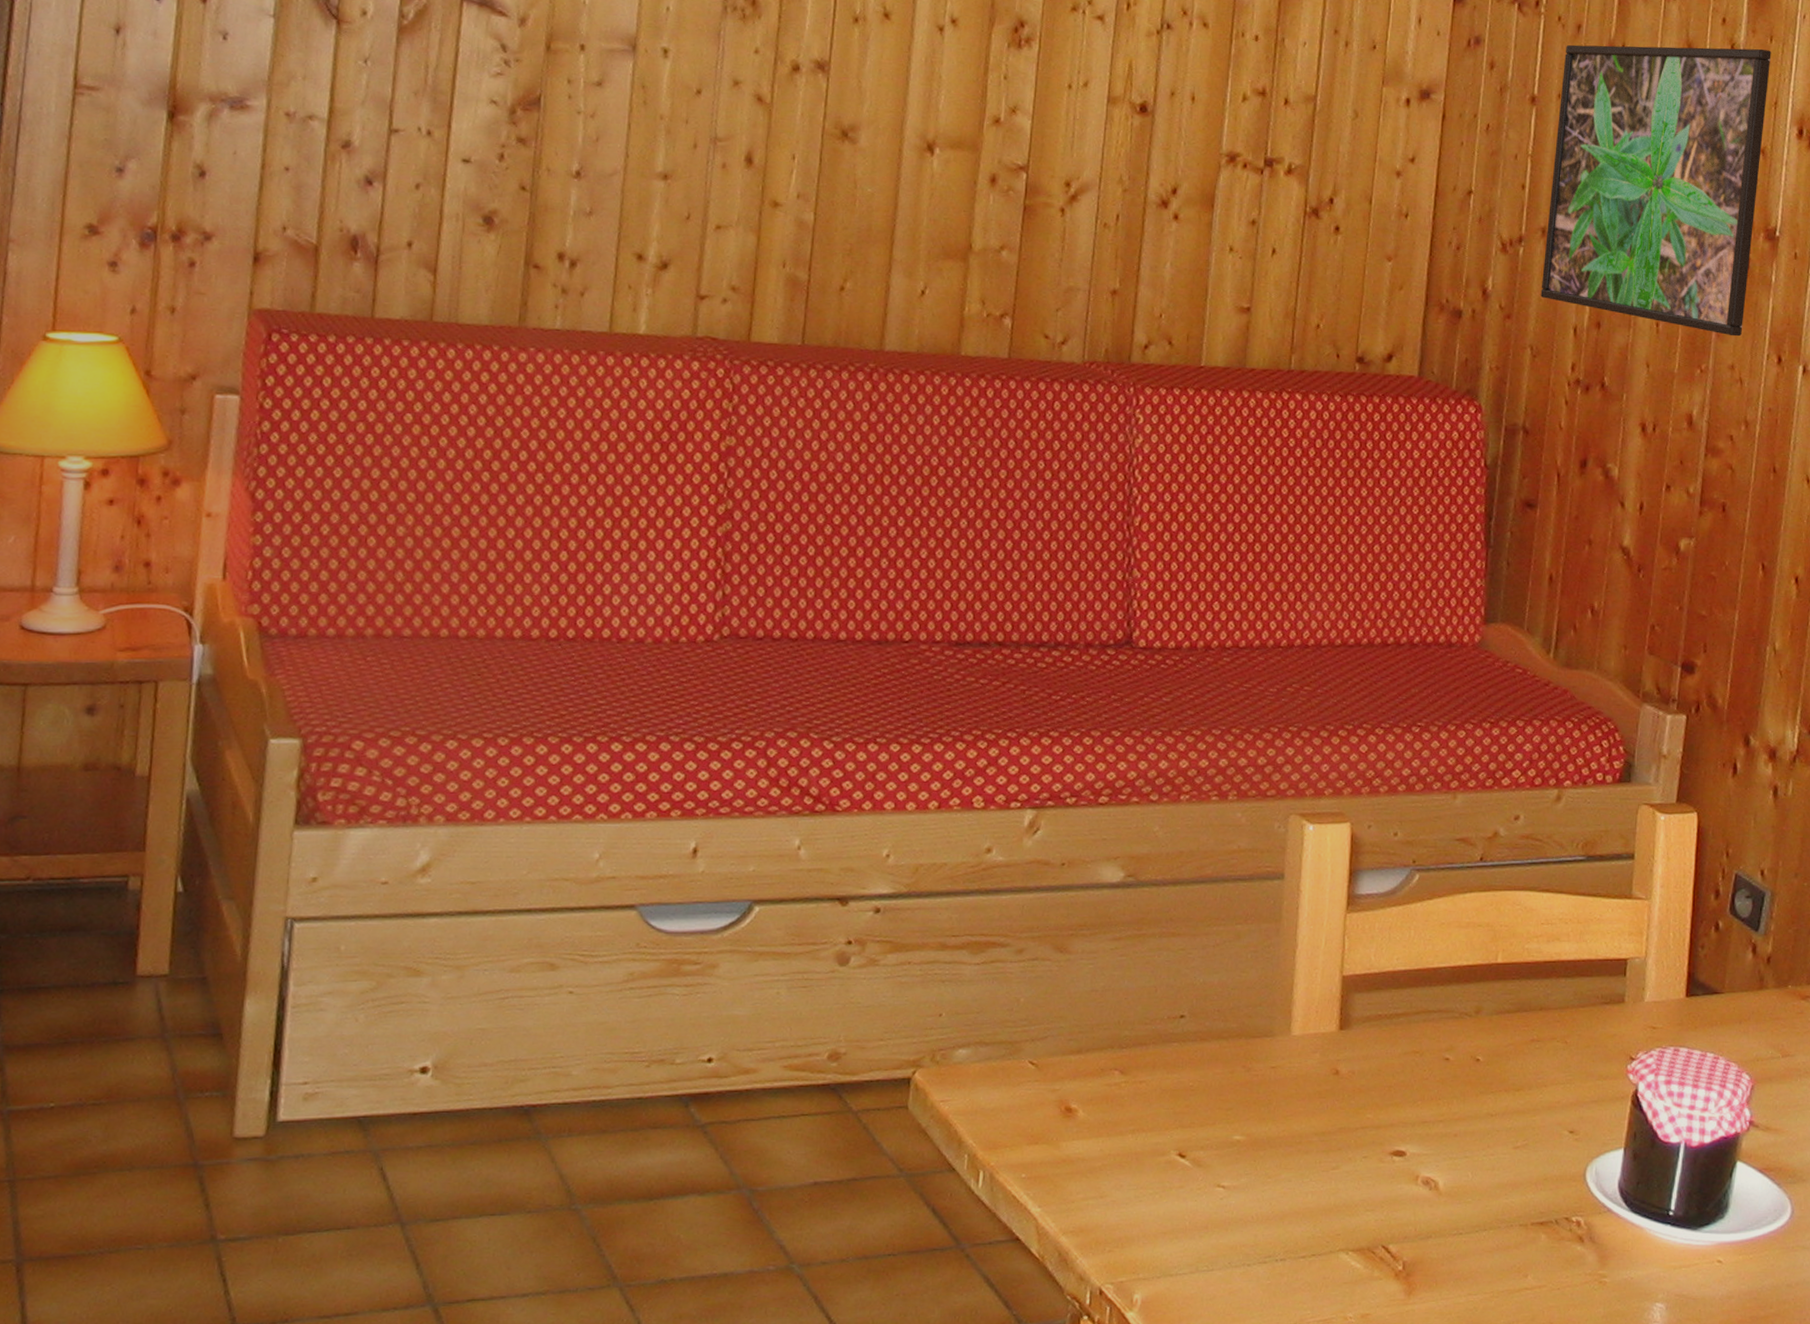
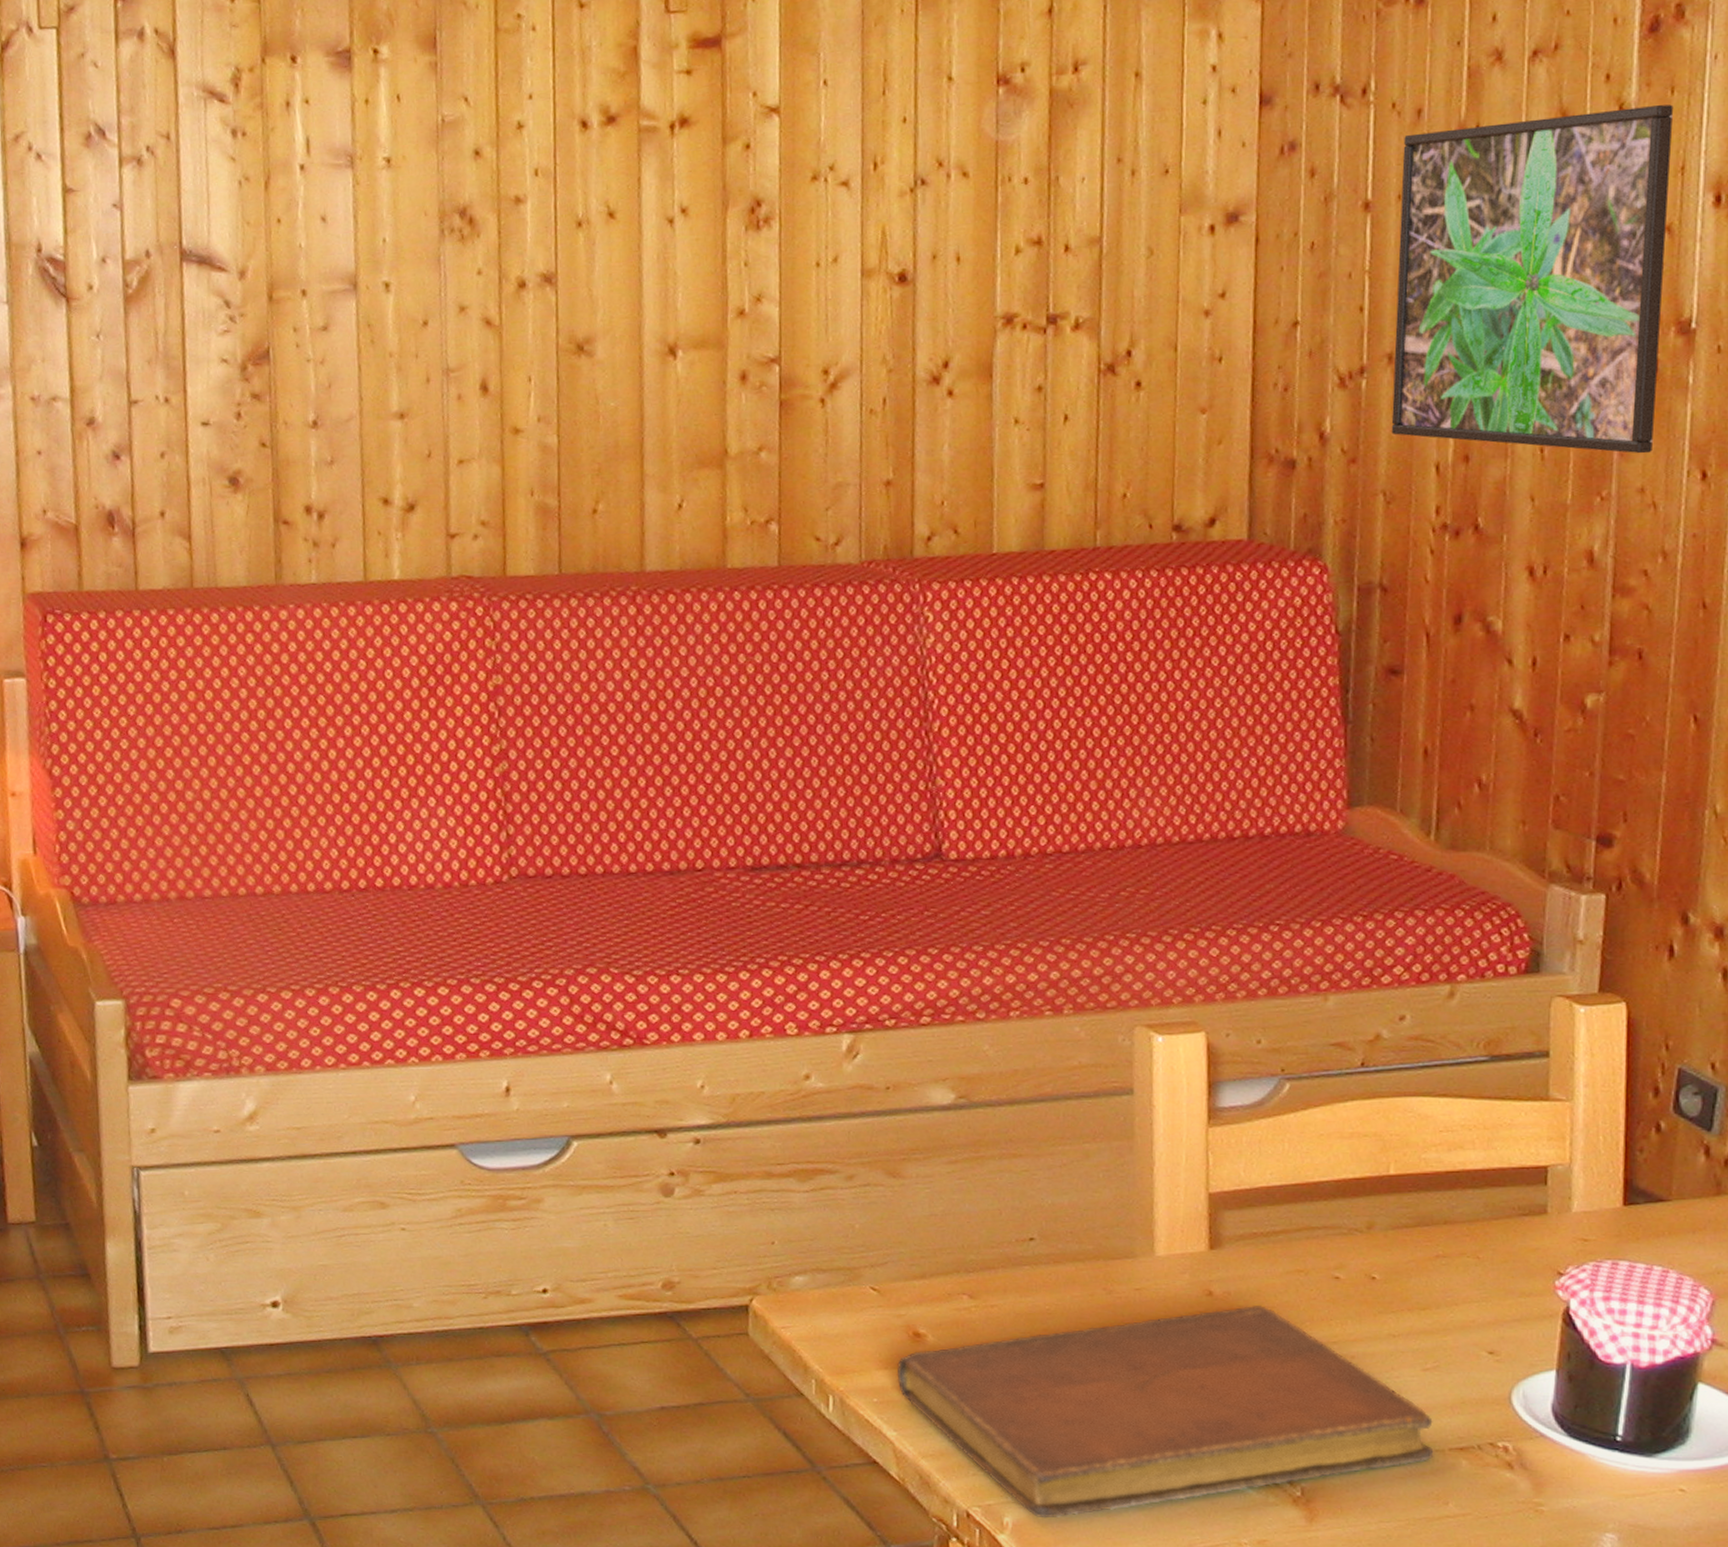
notebook: none [1046,1085,1519,1295] -> present [896,1306,1434,1519]

